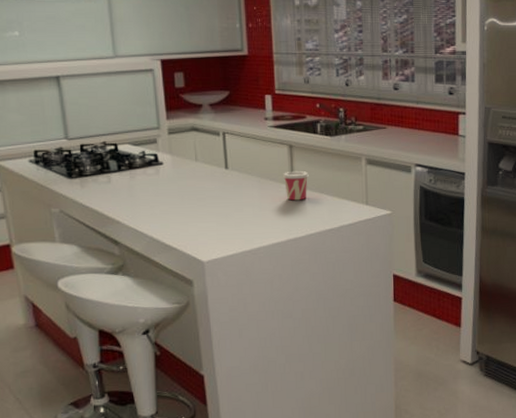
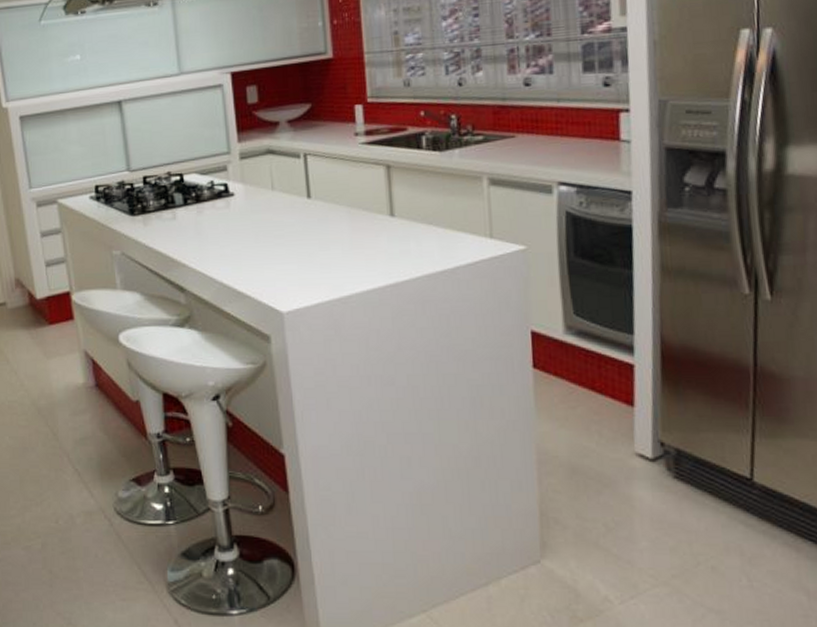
cup: present [282,170,309,201] -> none [378,197,412,235]

